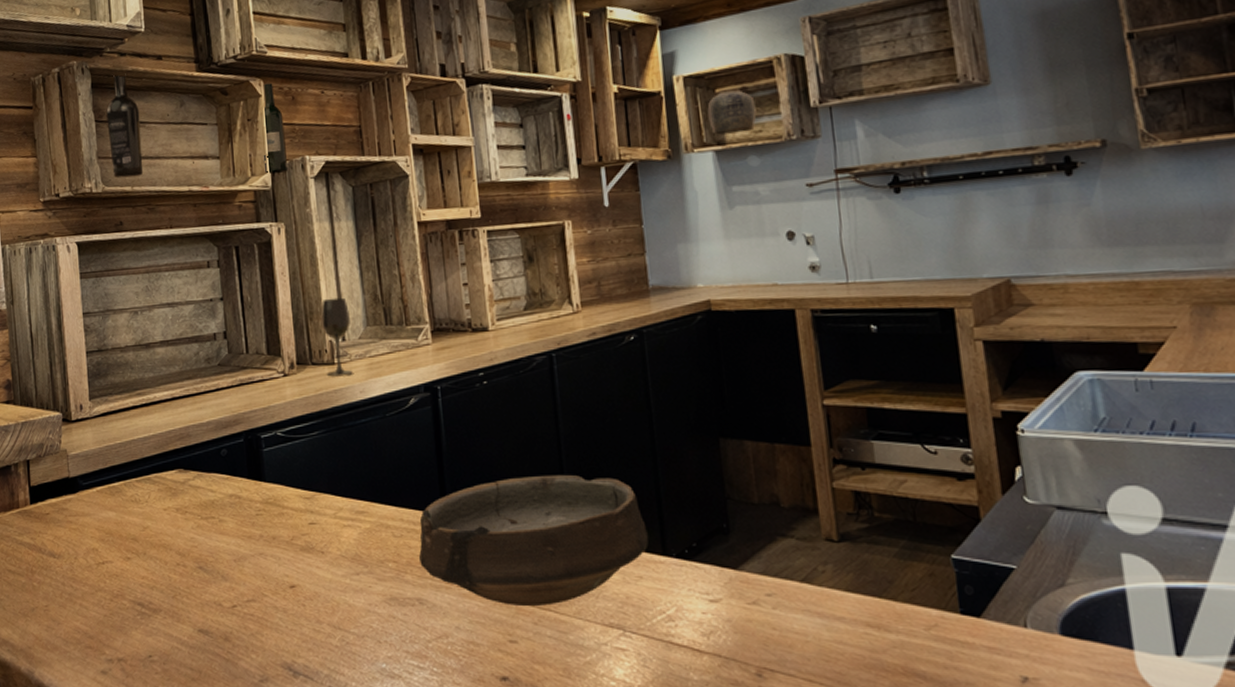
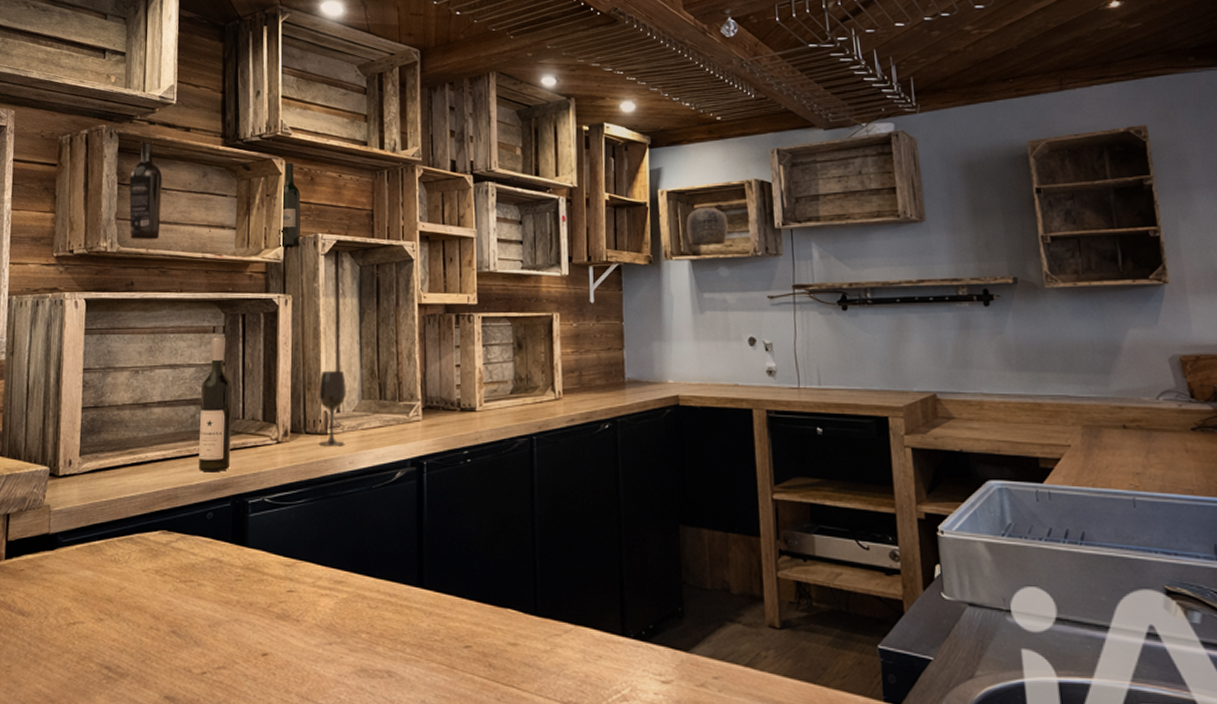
bottle: none [202,270,239,410] -> present [199,336,233,473]
ashtray: present [418,474,649,606] -> none [391,553,610,682]

